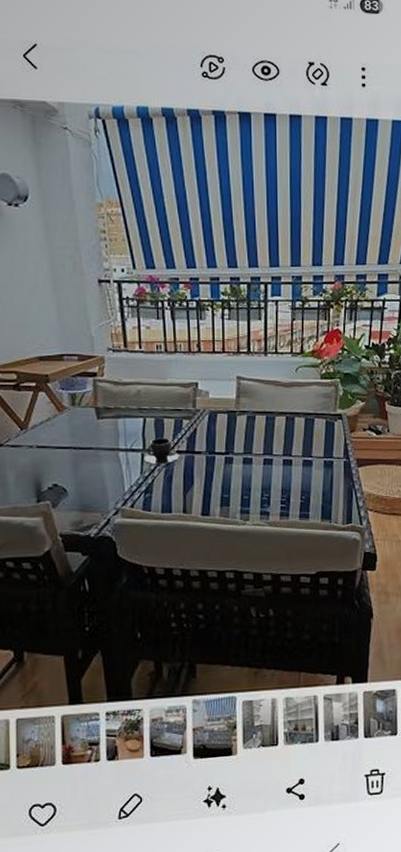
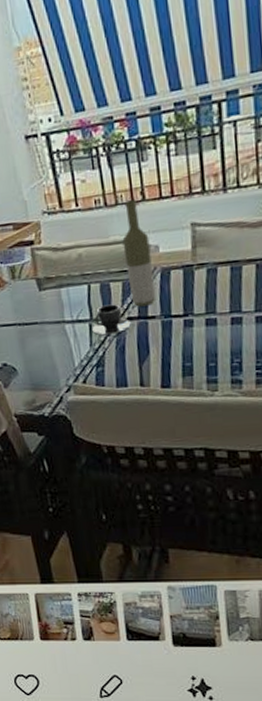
bottle: none [178,350,202,442] -> present [122,199,155,307]

